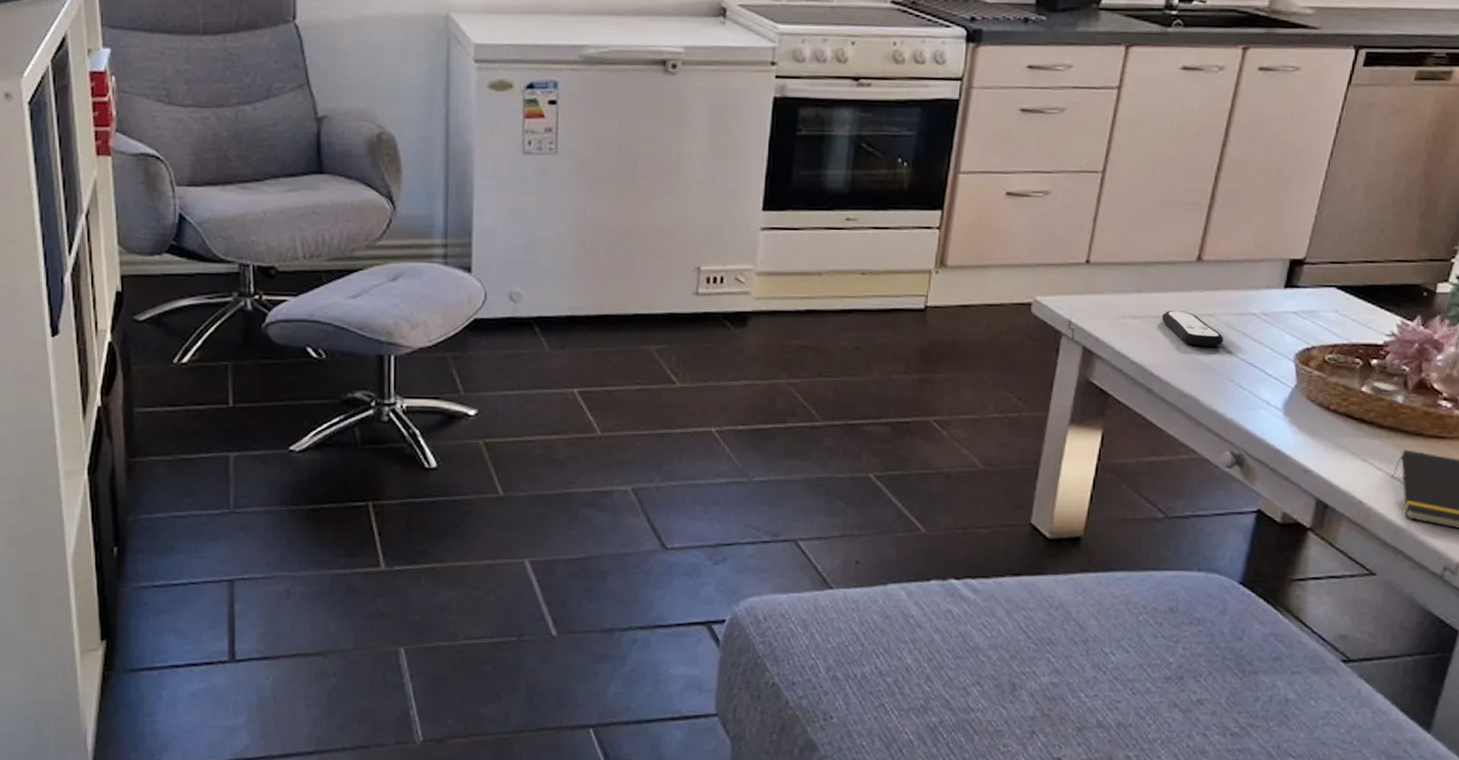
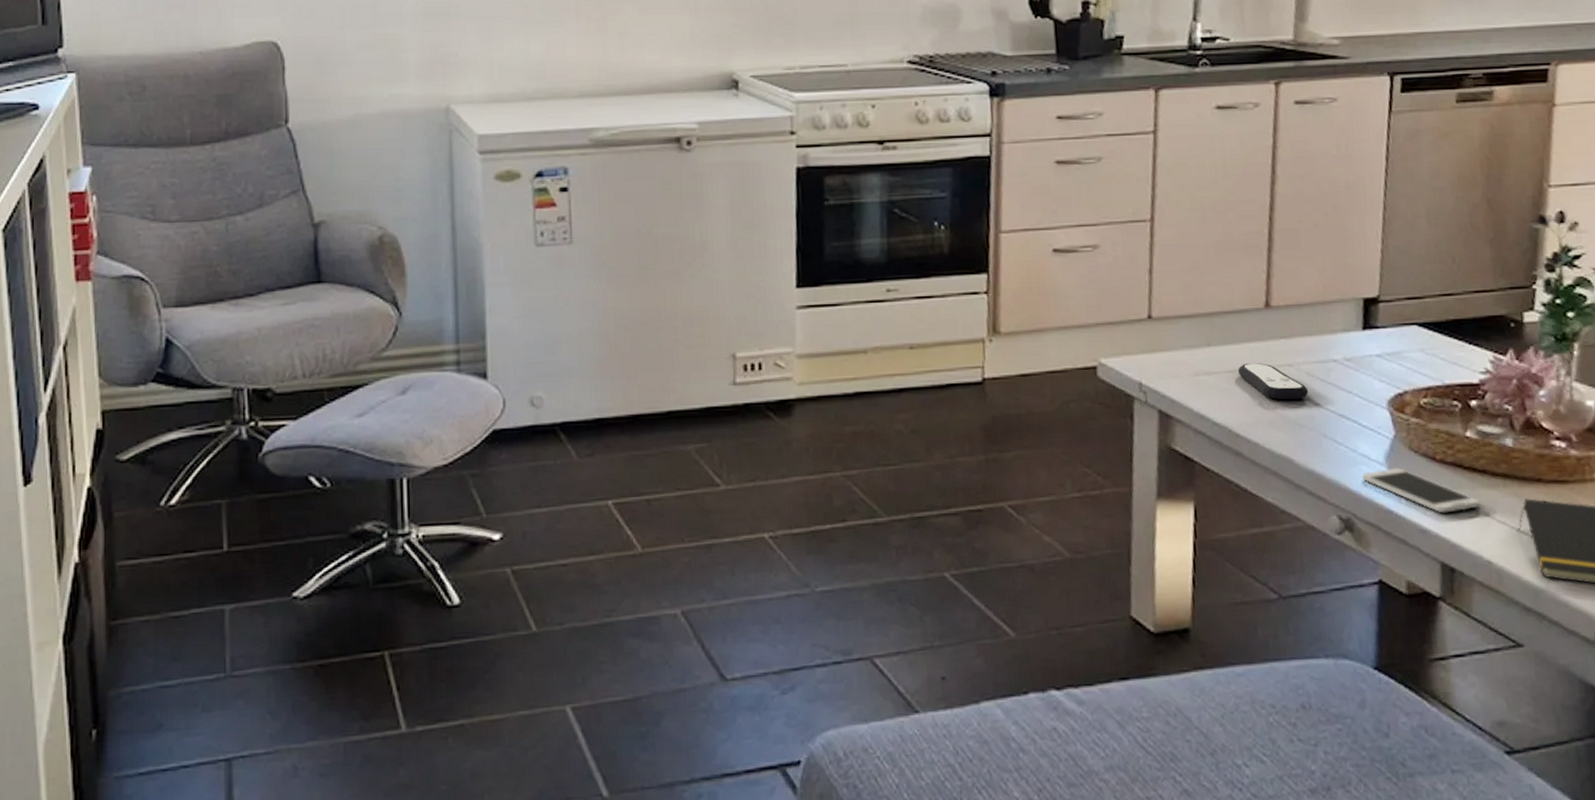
smartphone: none [1258,414,1363,457] -> present [1361,468,1480,513]

